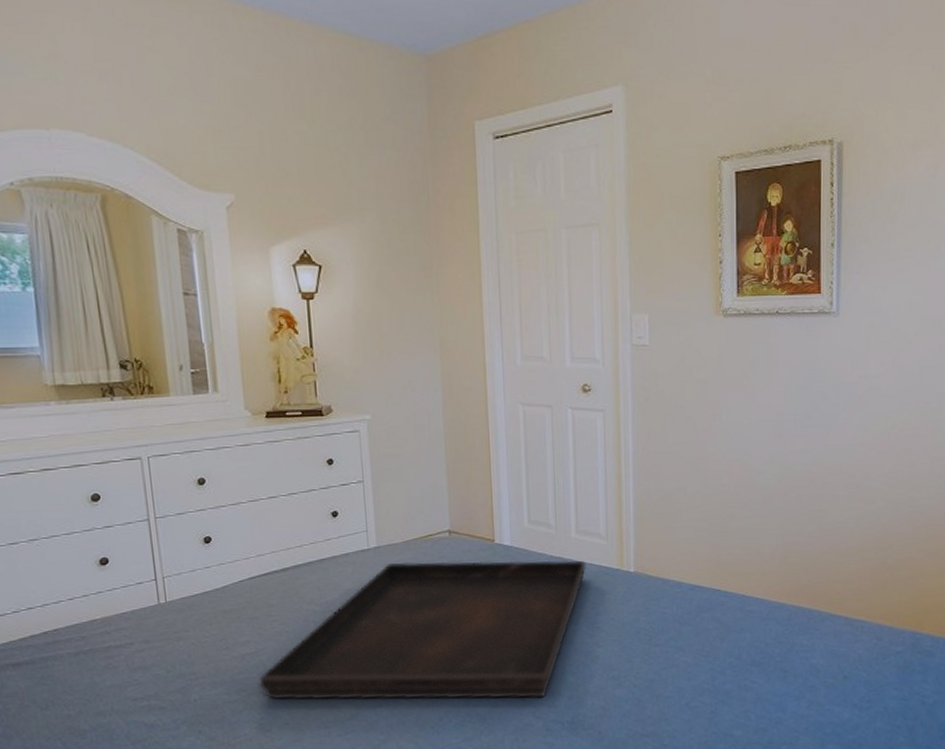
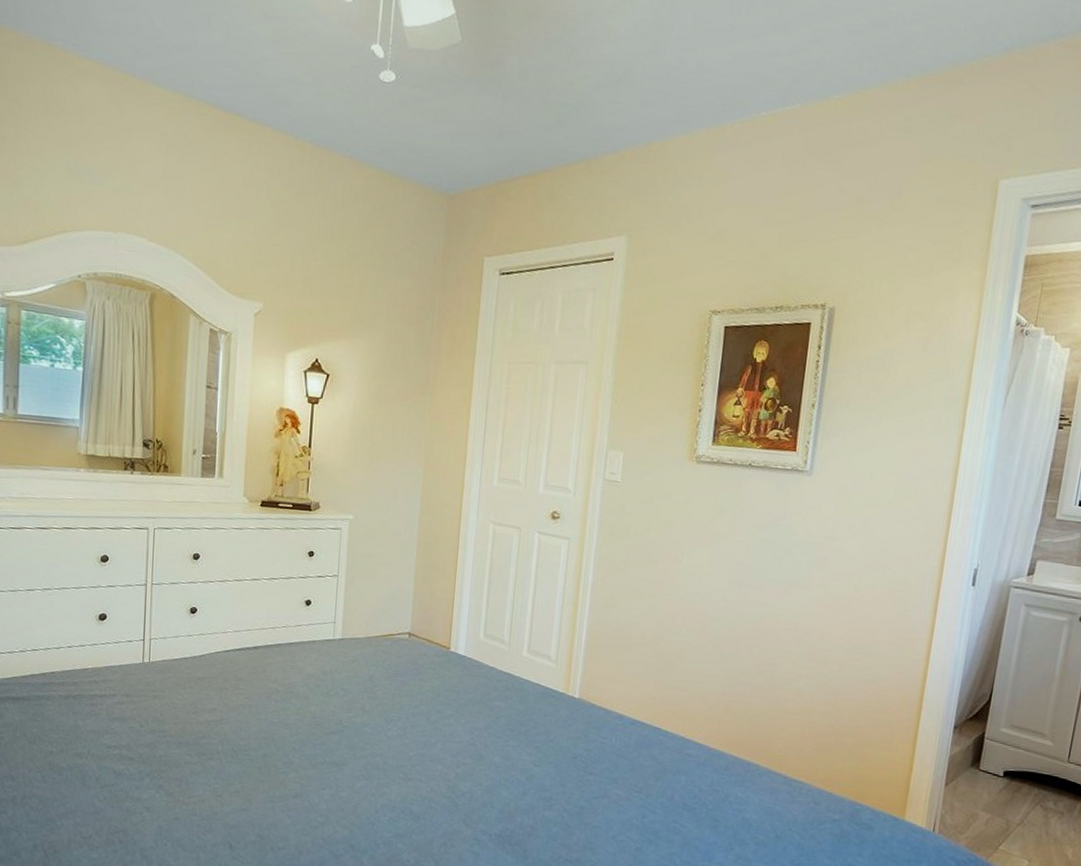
serving tray: present [259,560,586,700] -> none [218,656,533,807]

